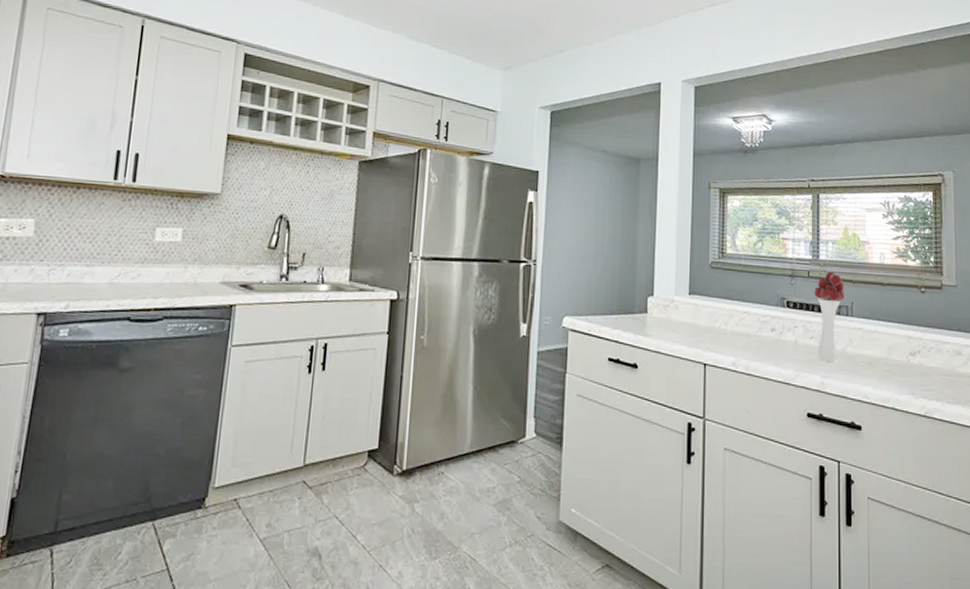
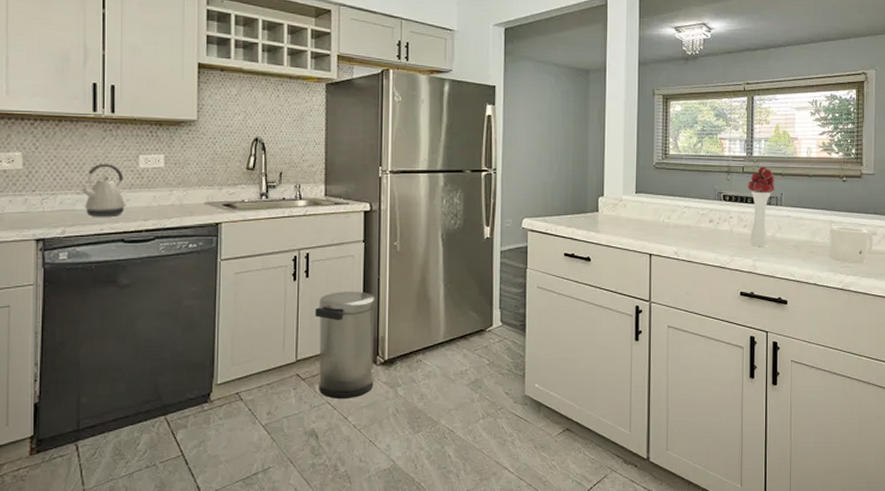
kettle: none [91,234,138,293] -> present [81,163,126,218]
pedal bin: none [326,388,396,513] -> present [315,291,375,399]
mug: none [908,343,959,388] -> present [829,226,874,264]

